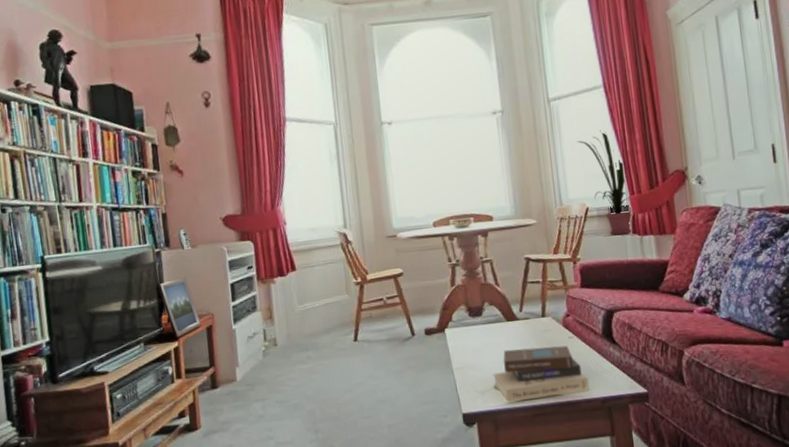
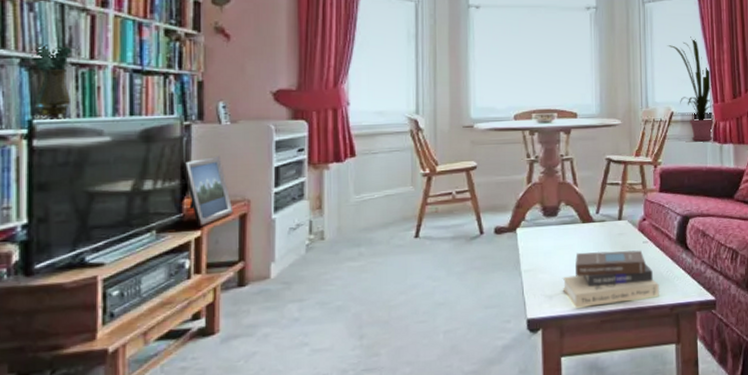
vase: none [36,191,69,252] -> present [31,43,73,115]

